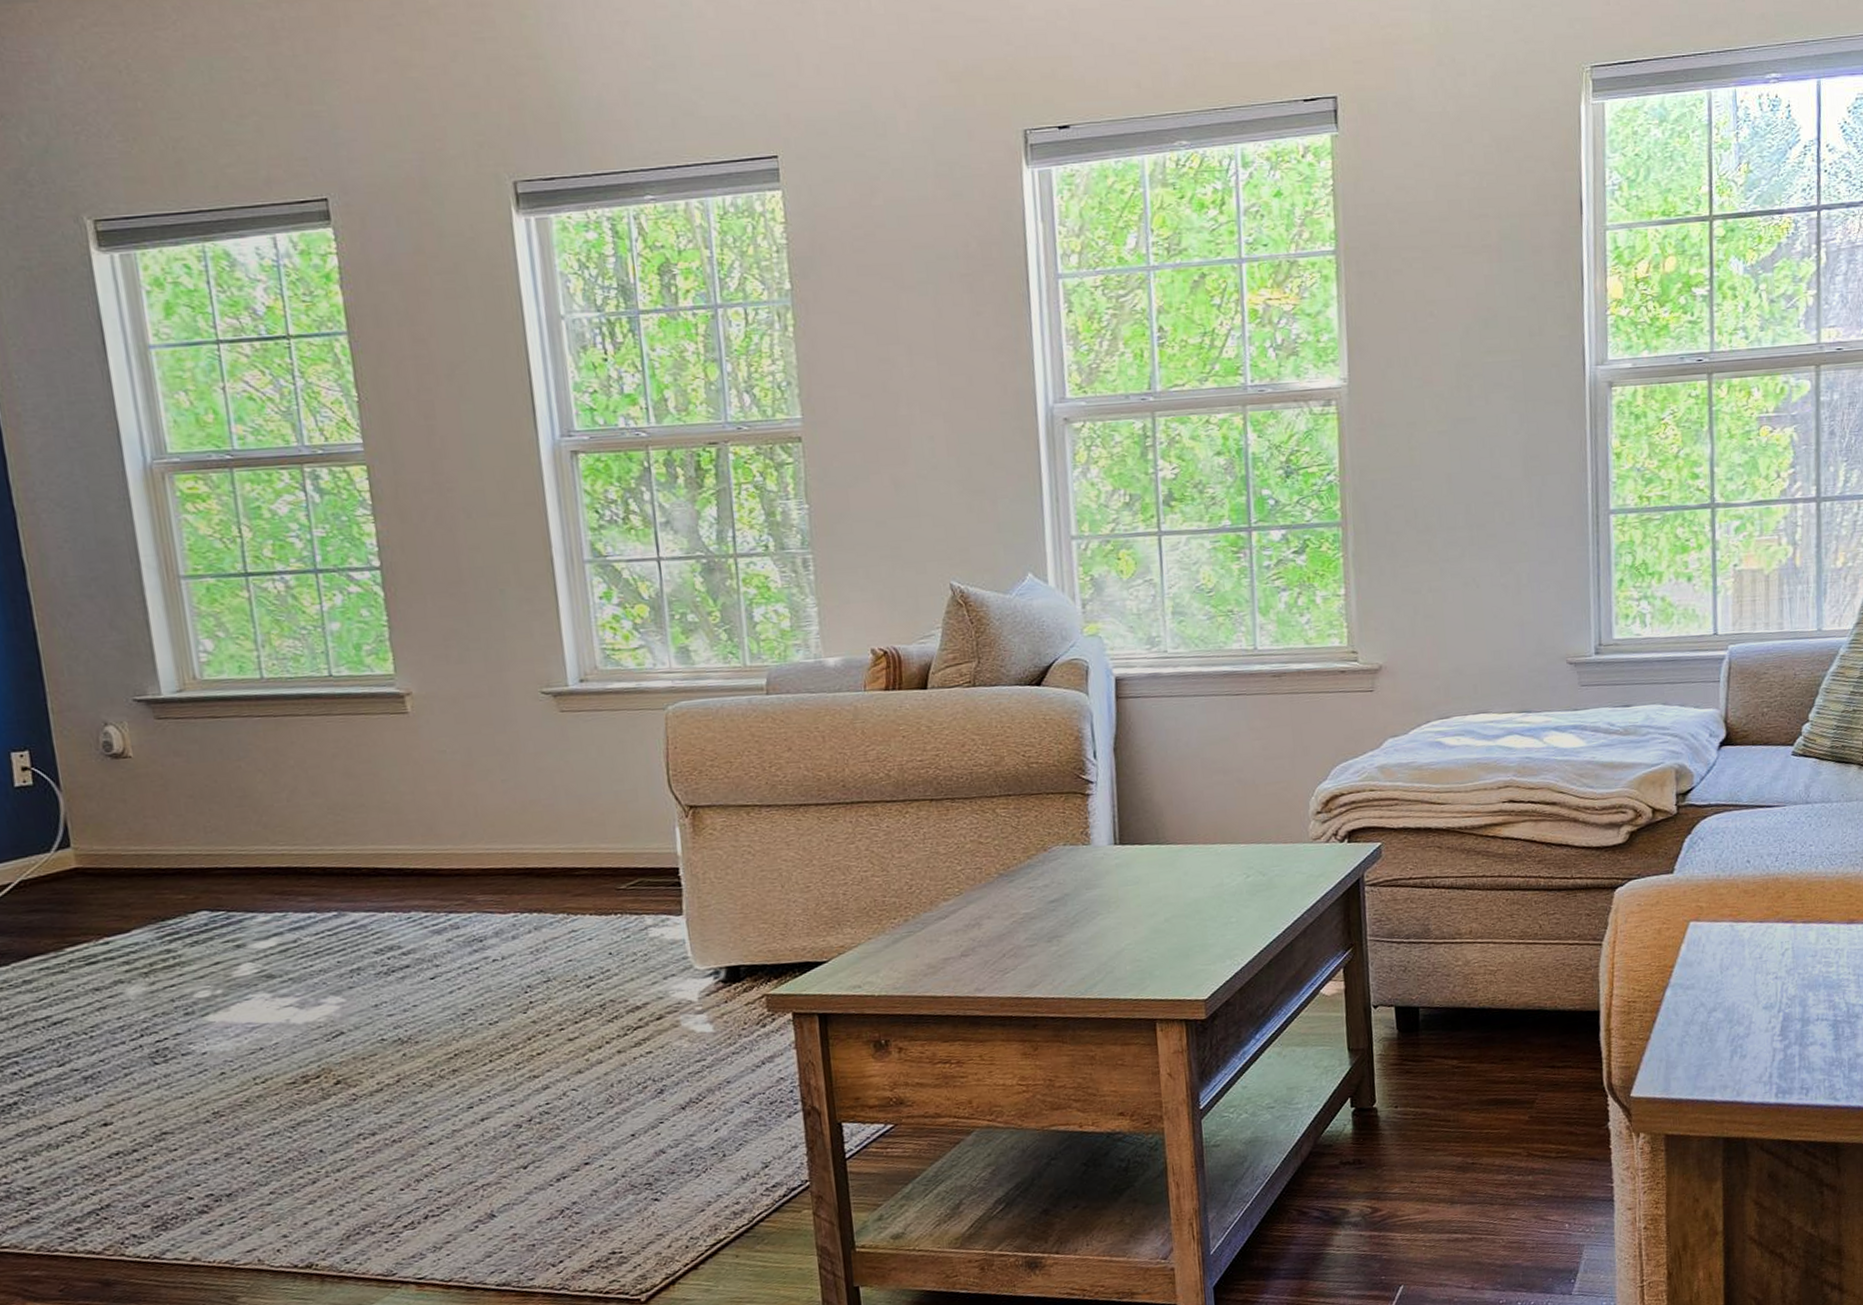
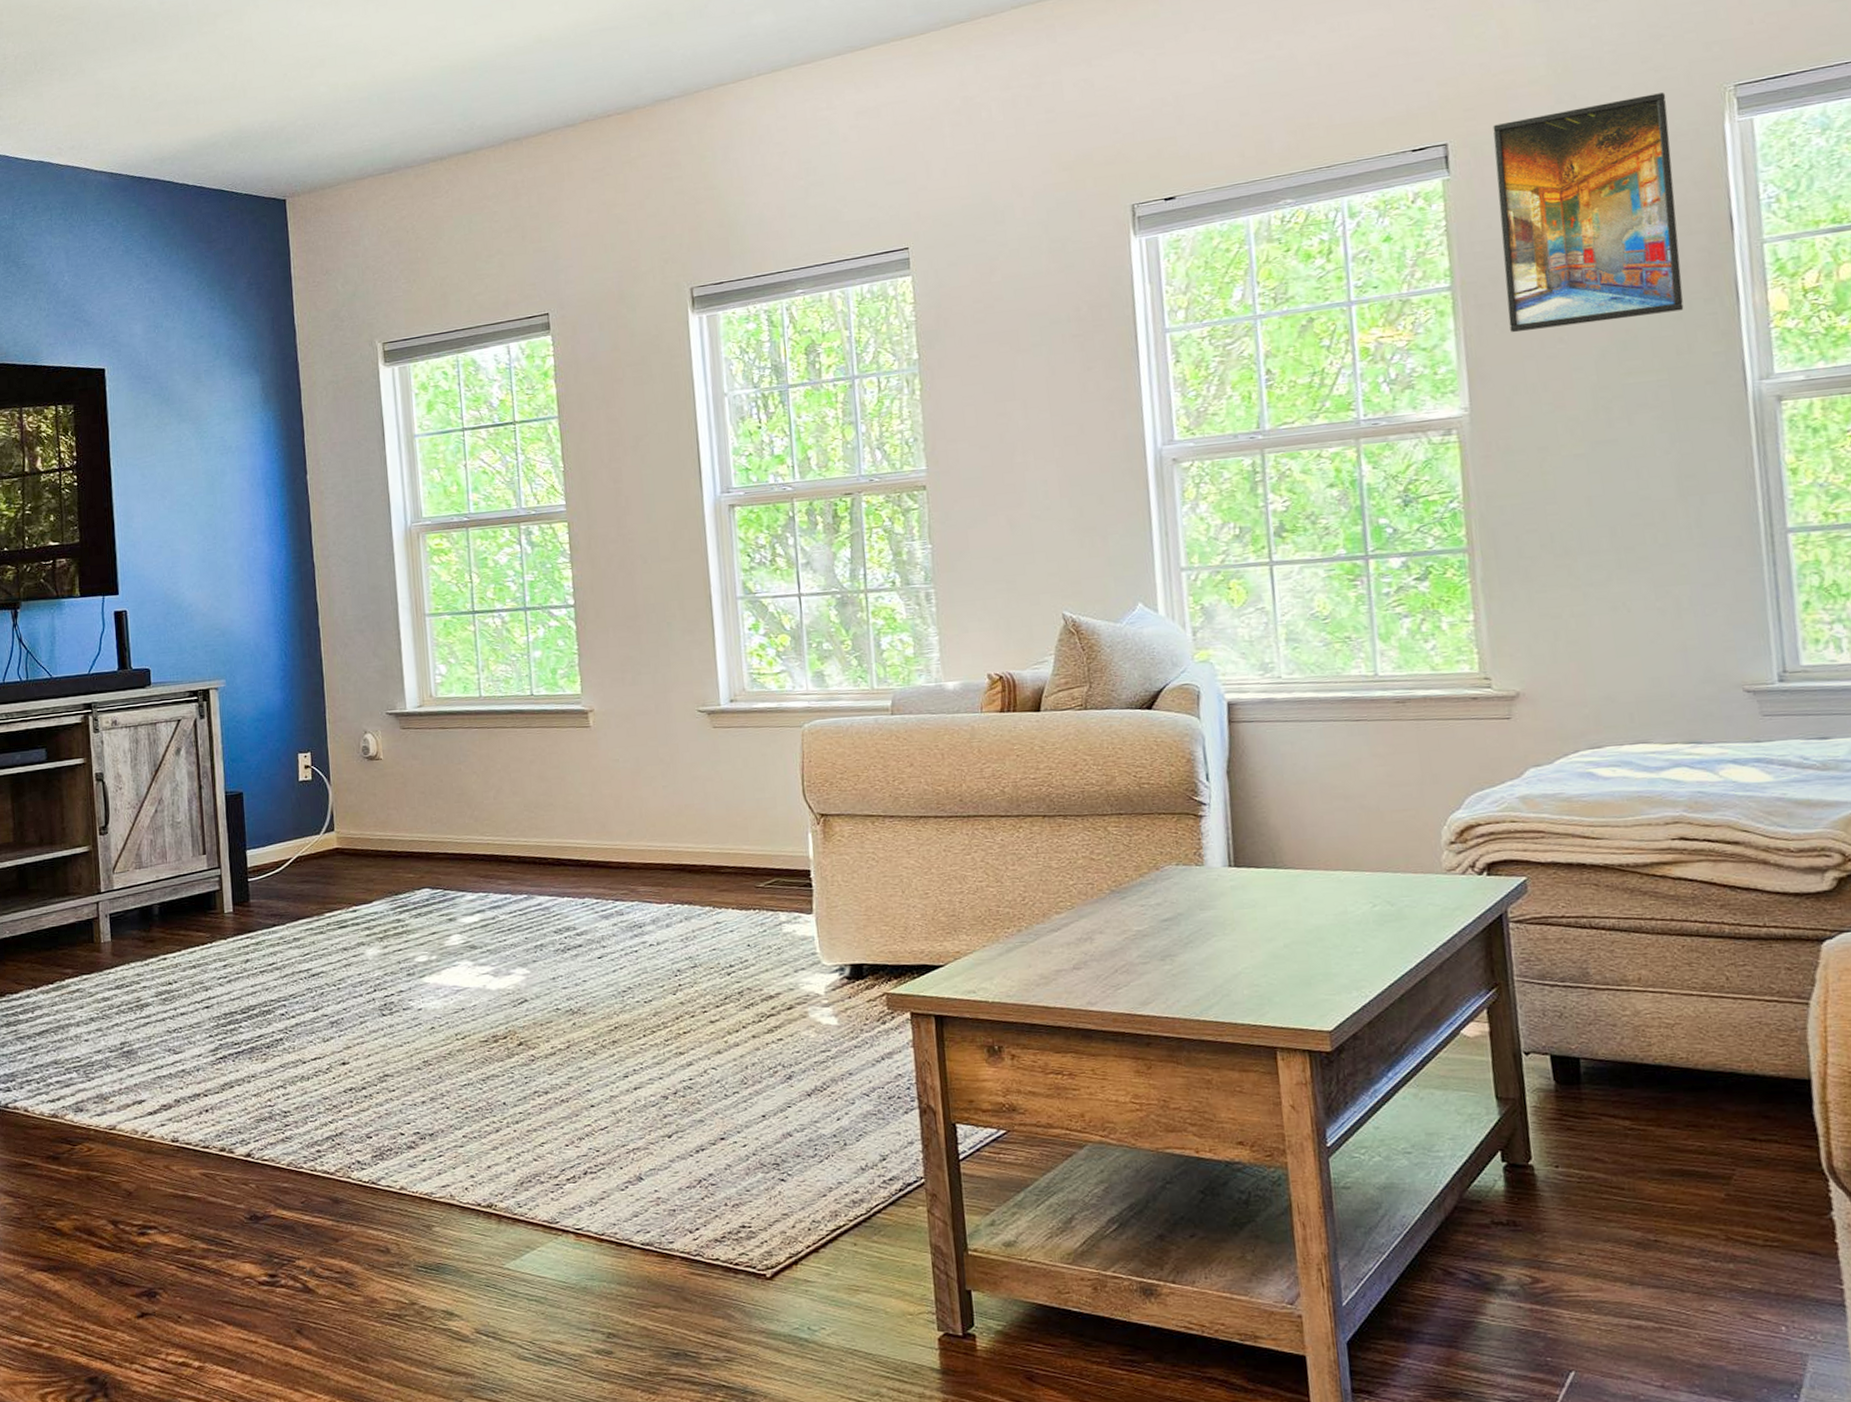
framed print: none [1379,66,1538,304] -> present [1493,92,1684,333]

